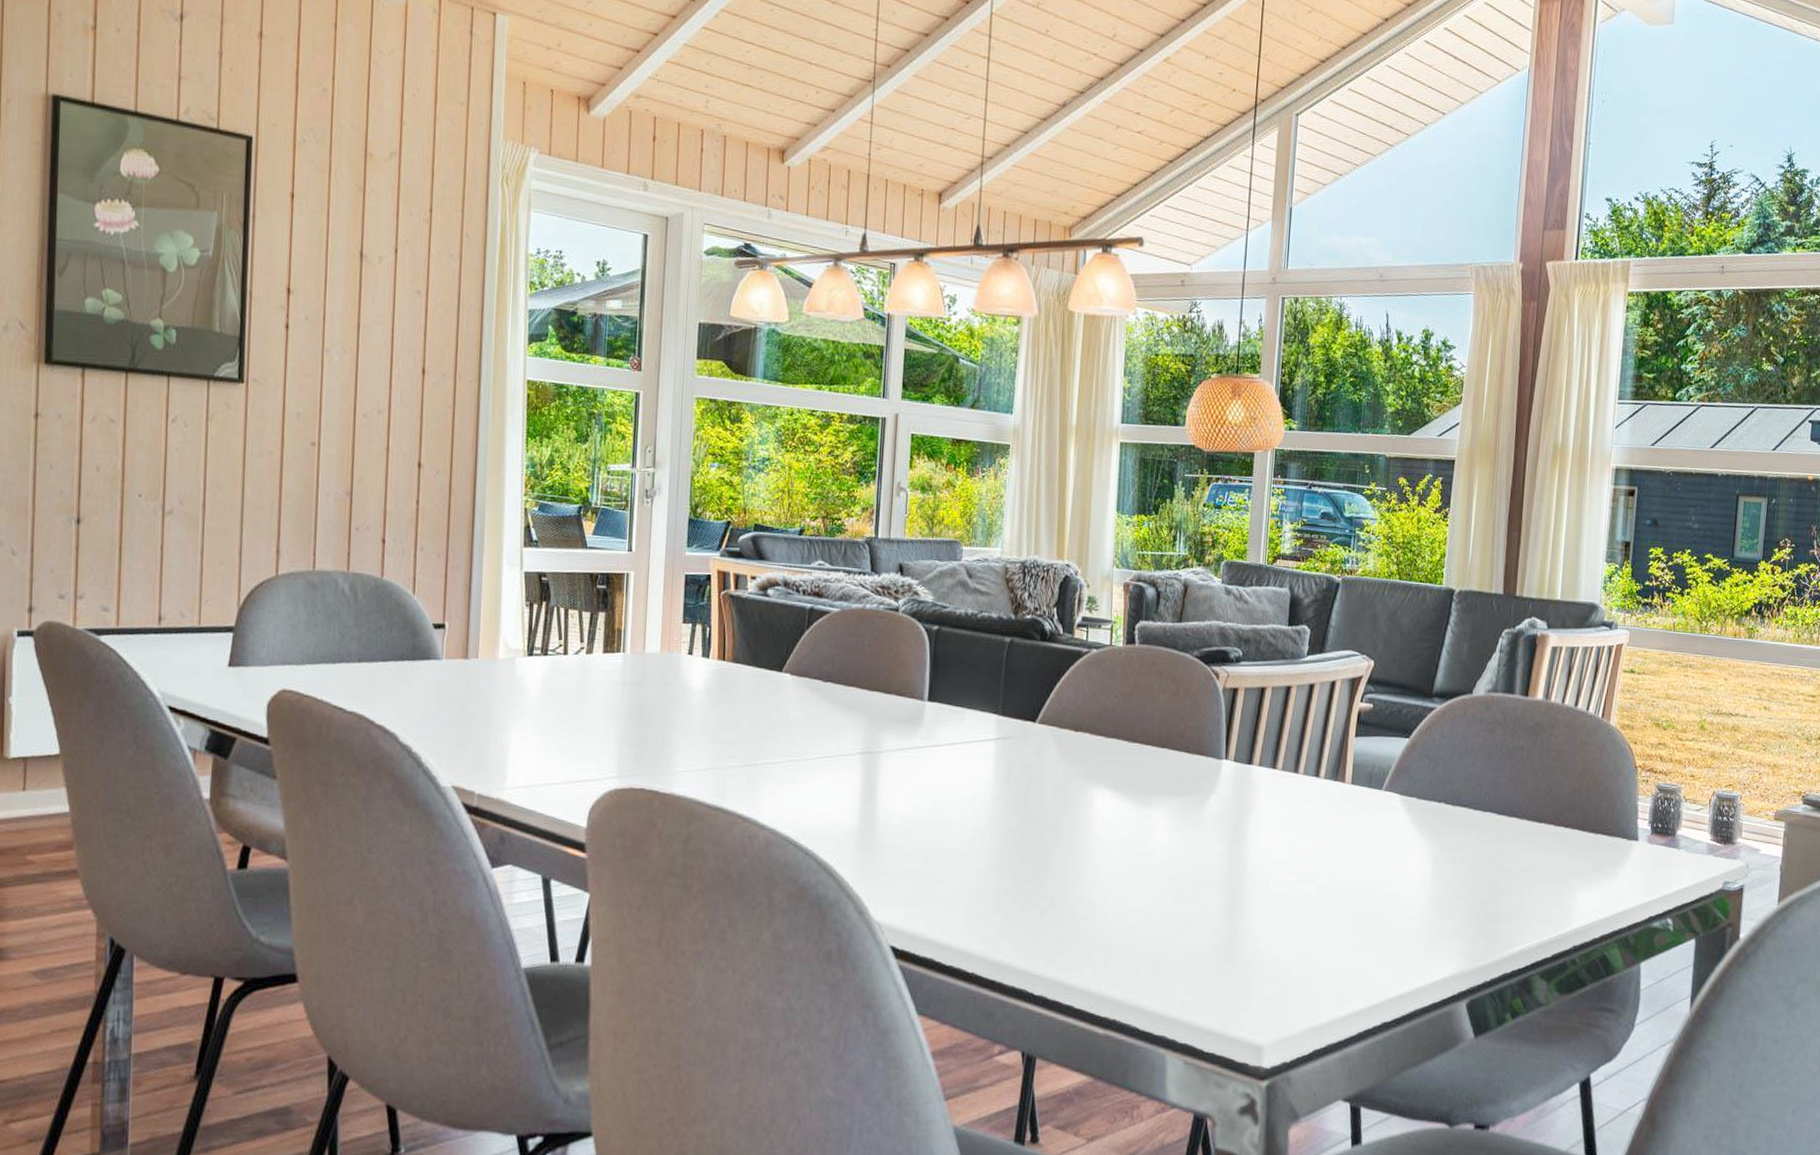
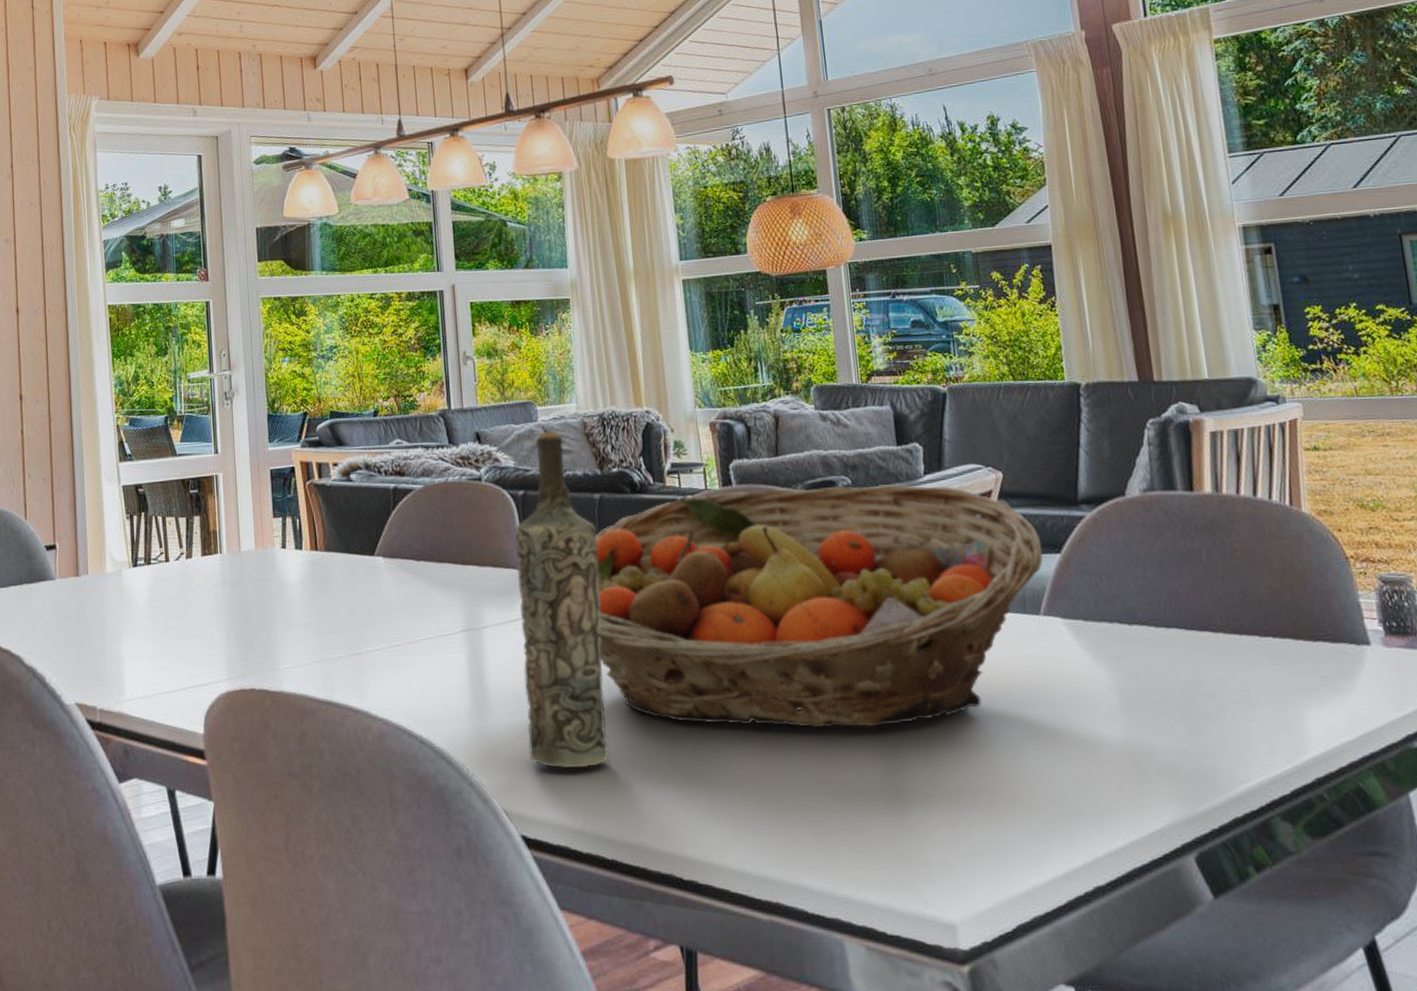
bottle: none [907,571,1002,890] -> present [515,431,609,769]
fruit basket: none [988,649,1396,874] -> present [595,484,1043,729]

